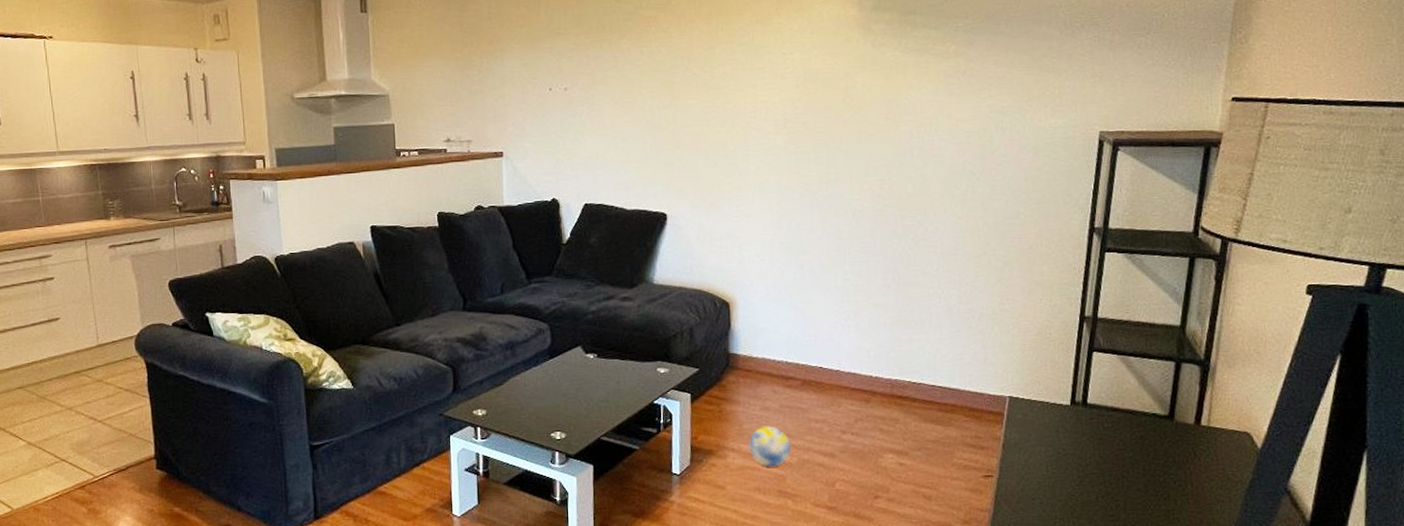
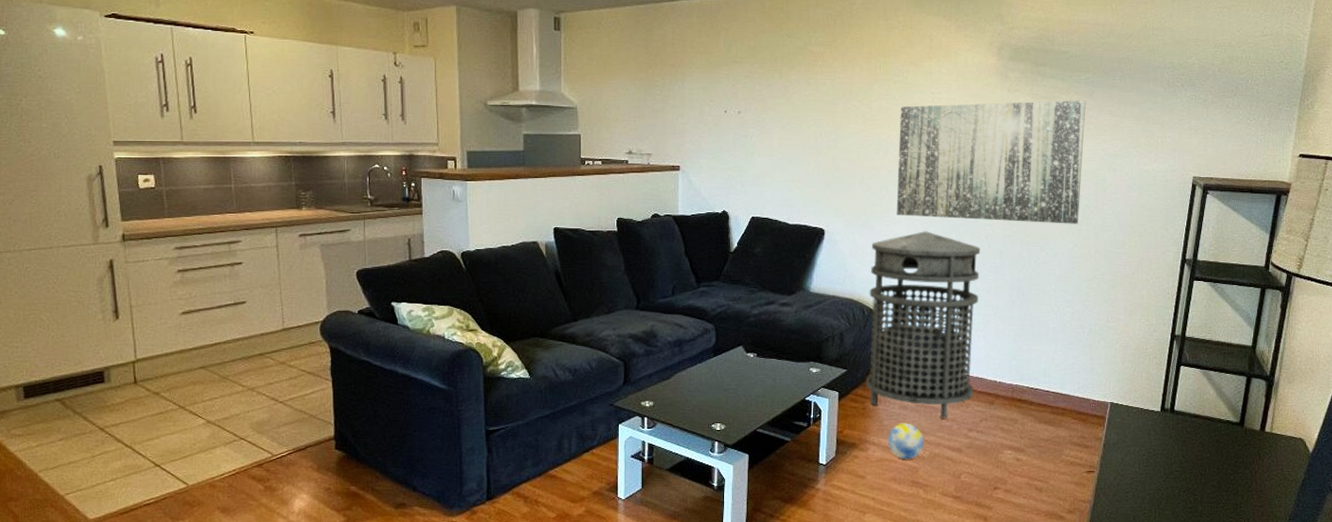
trash can: none [720,210,848,420] -> present [866,231,981,419]
wall art: none [747,50,966,195] -> present [896,100,1086,224]

